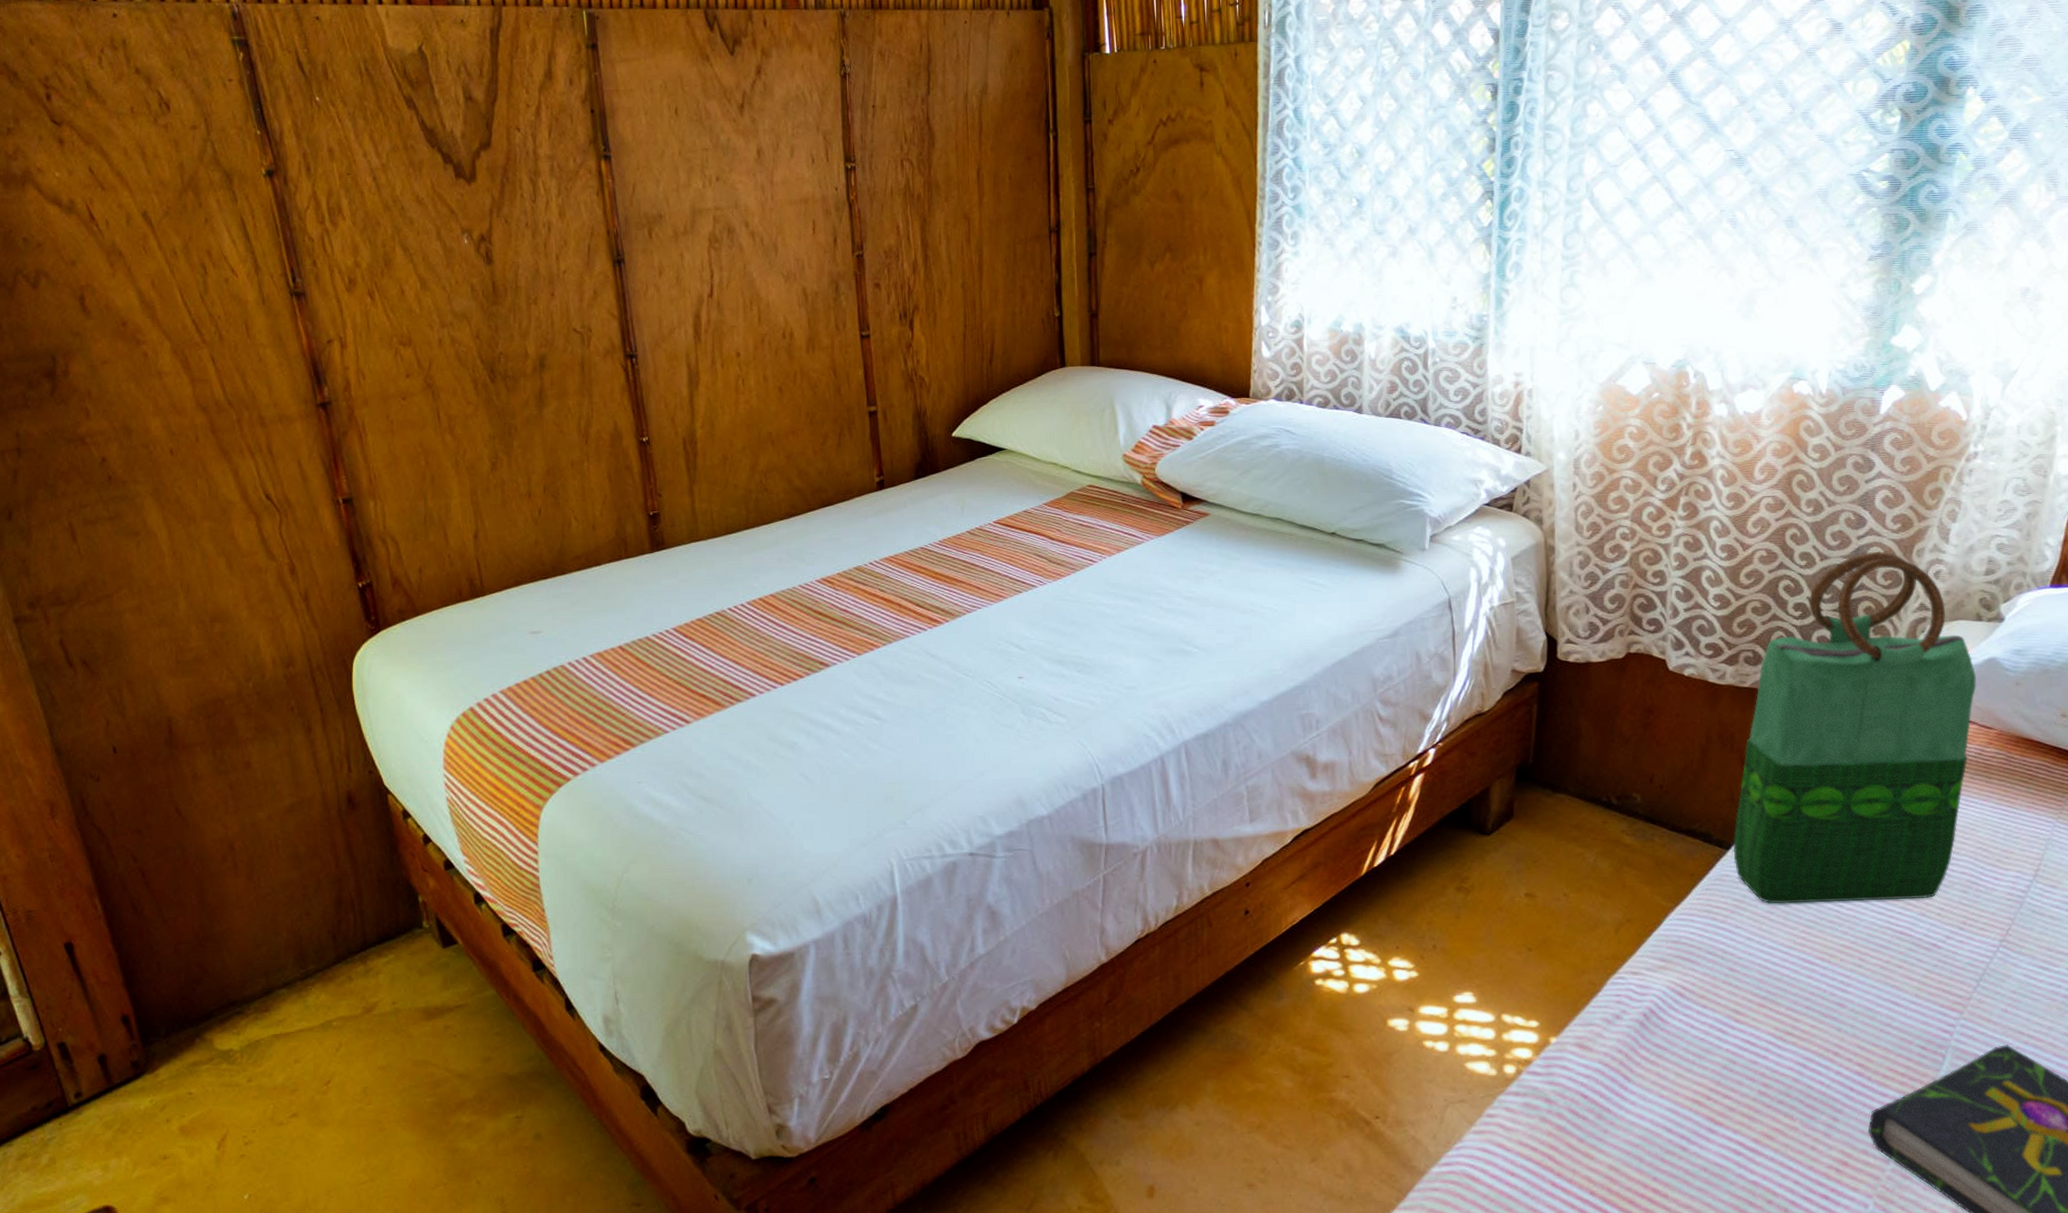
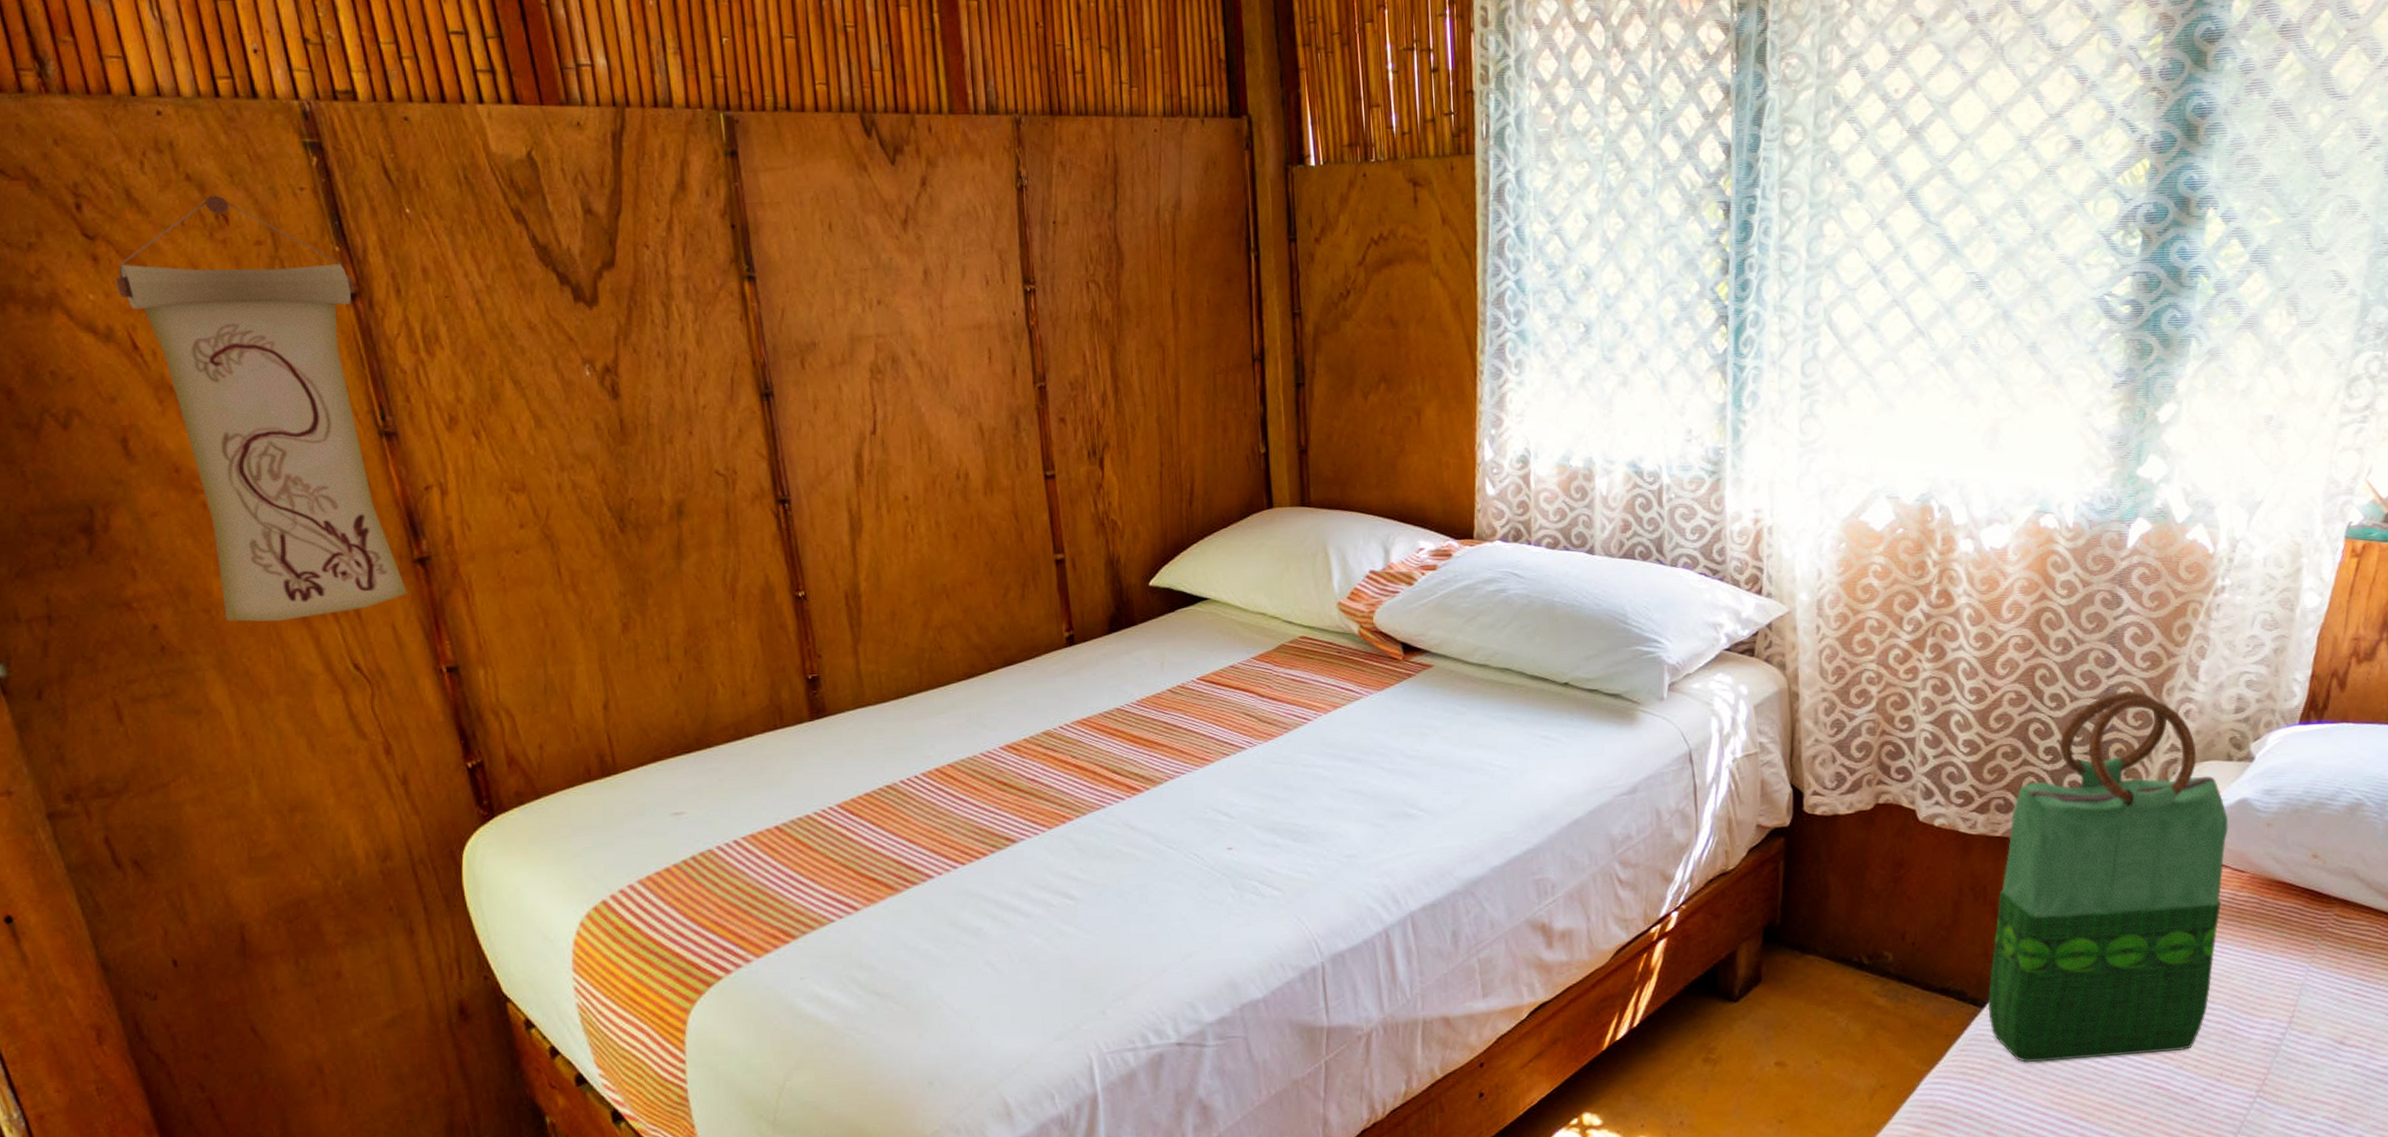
wall scroll: none [77,86,311,457] -> present [115,195,407,622]

